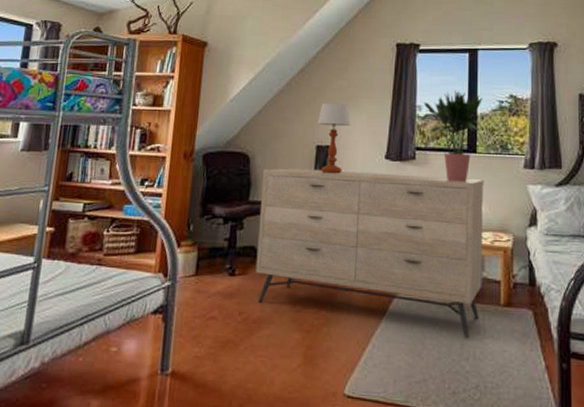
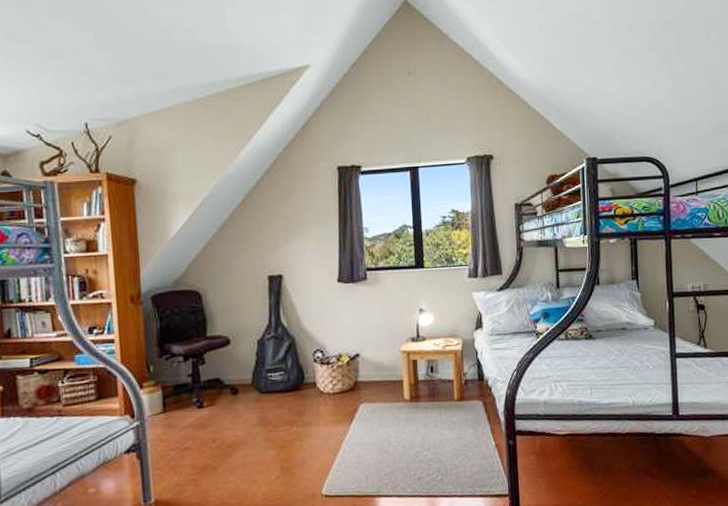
dresser: present [255,168,484,338] -> none [216,292,437,432]
table lamp: present [317,103,351,174] -> none [266,231,300,302]
potted plant: present [423,90,482,182] -> none [370,209,426,297]

